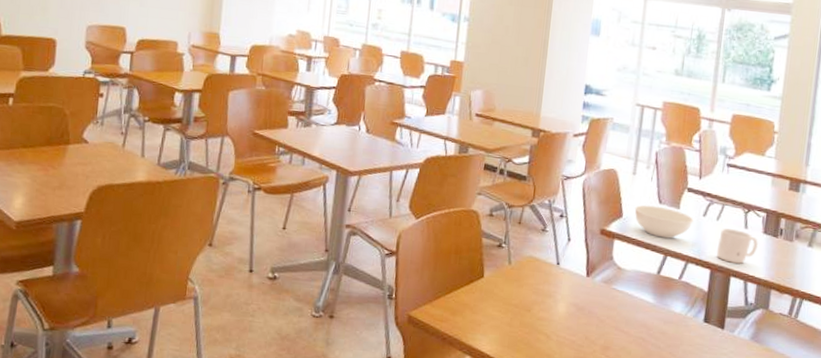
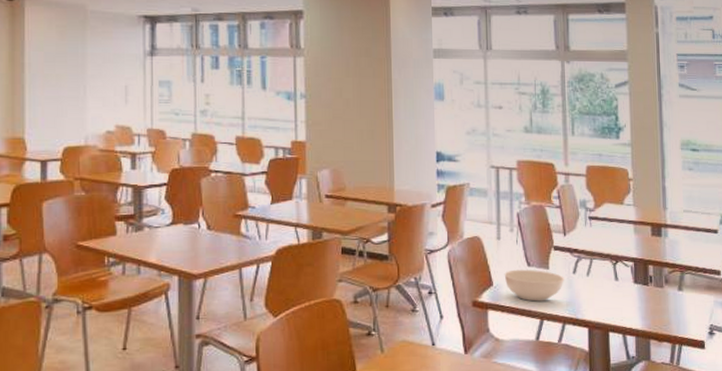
mug: present [716,228,758,264] -> none [591,282,631,318]

